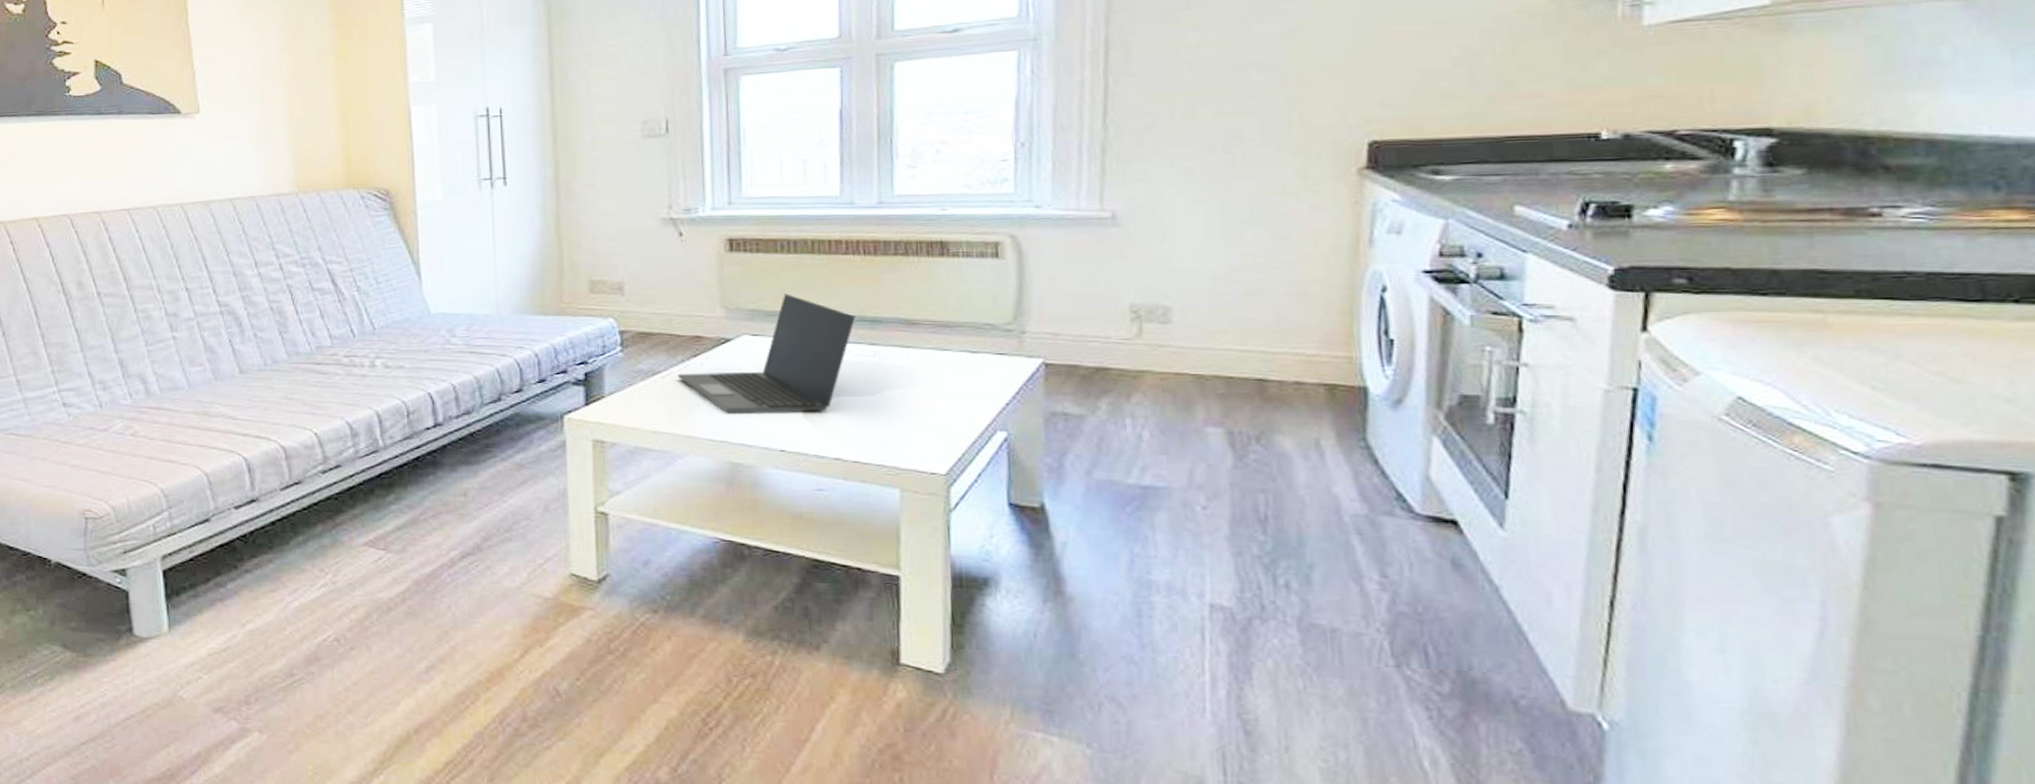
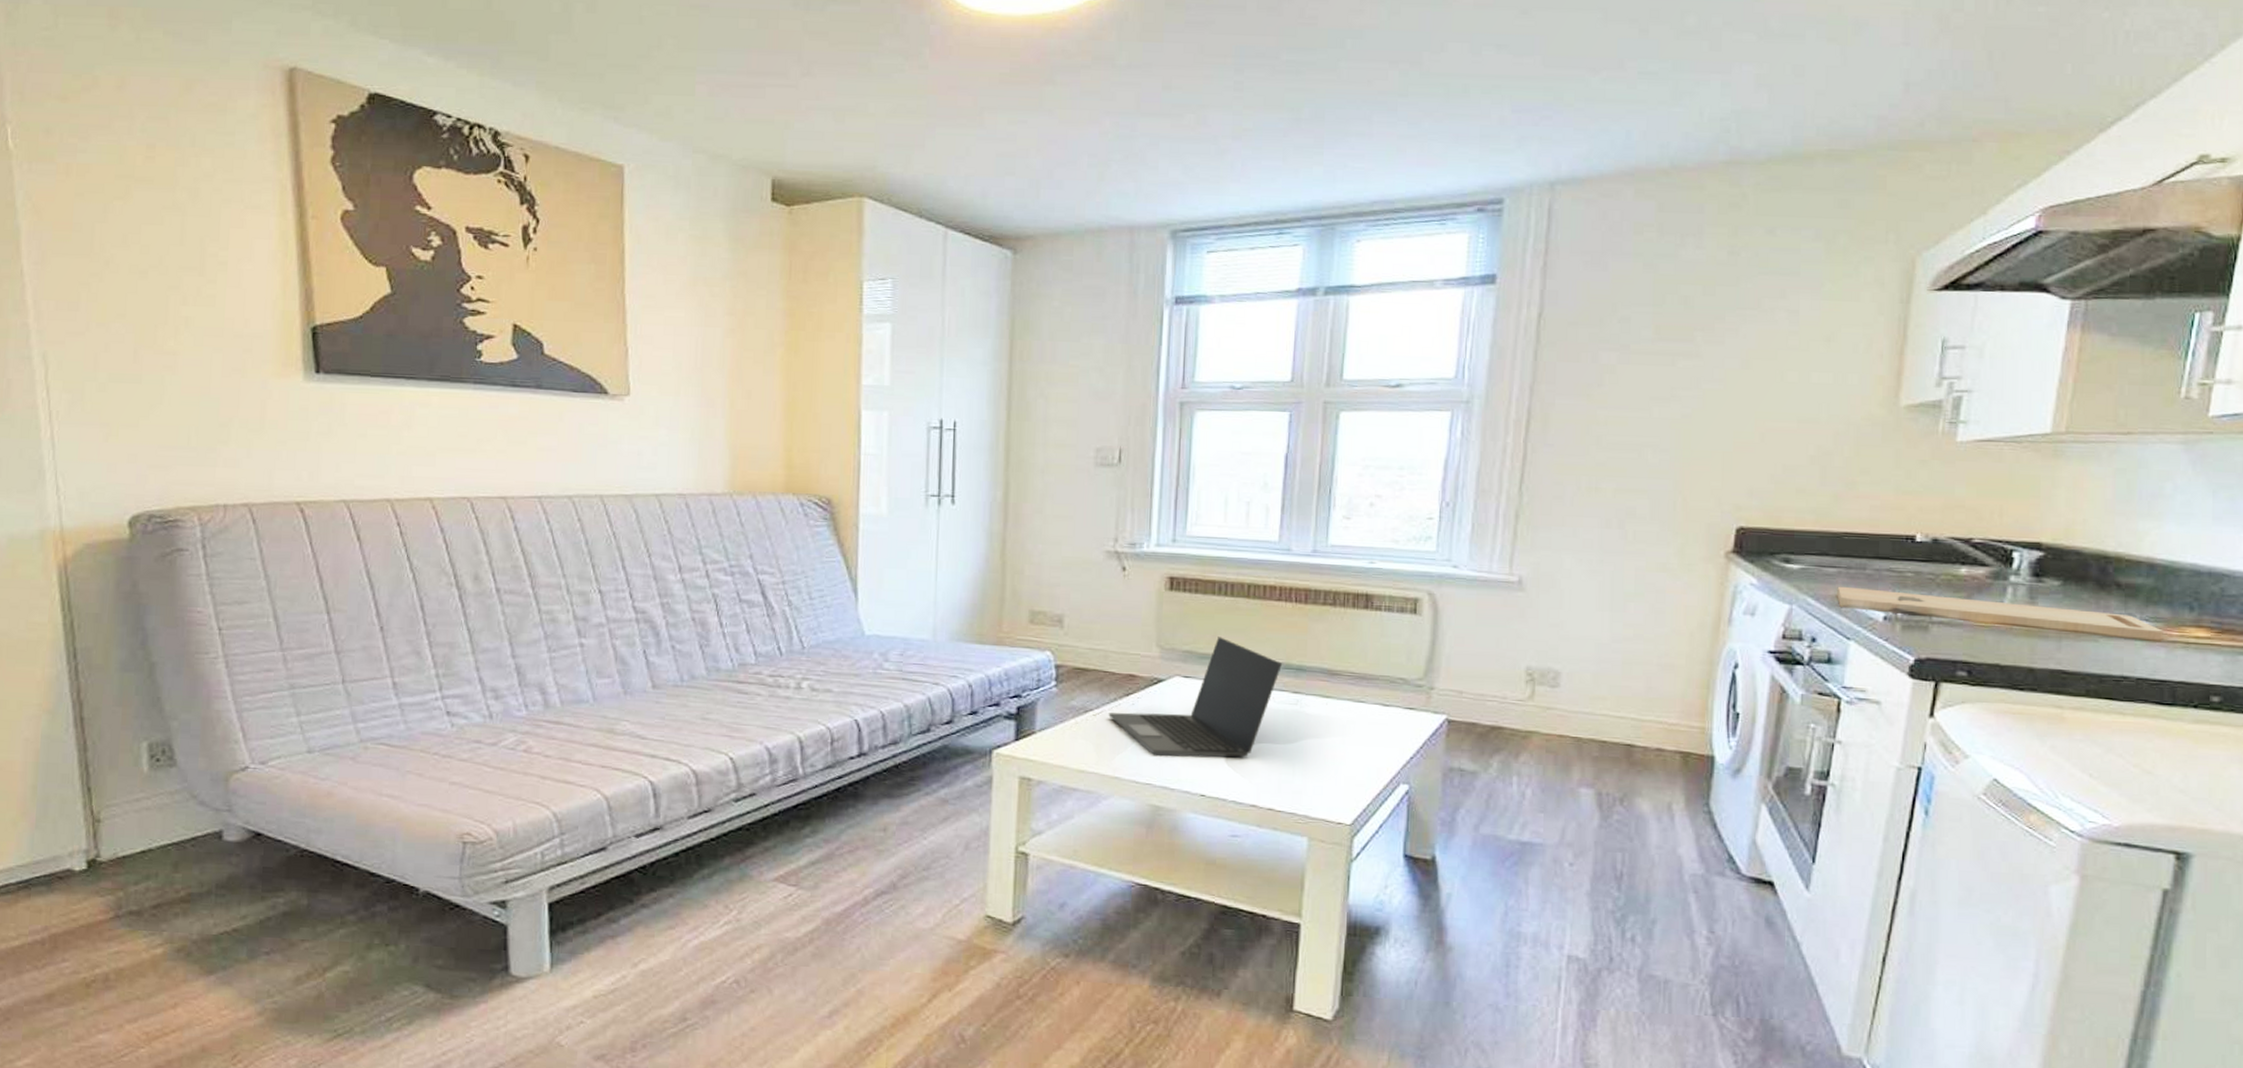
cutting board: none [1503,195,1959,230] -> present [1837,586,2163,643]

